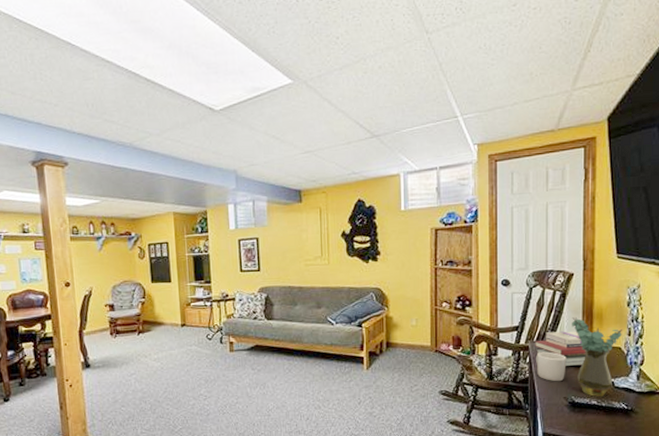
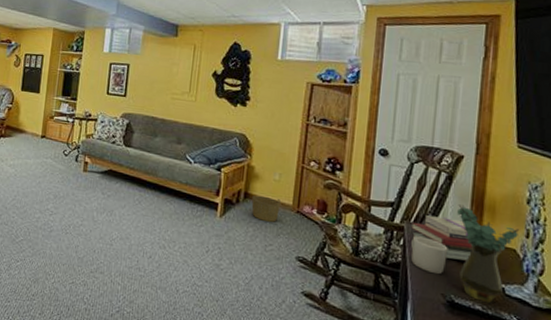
basket: none [394,342,420,366] -> present [251,195,281,223]

